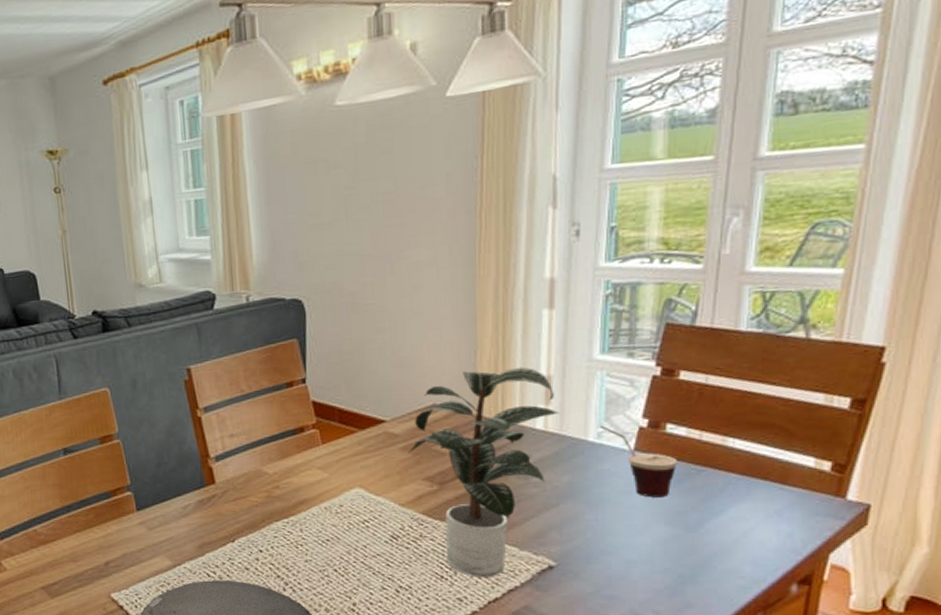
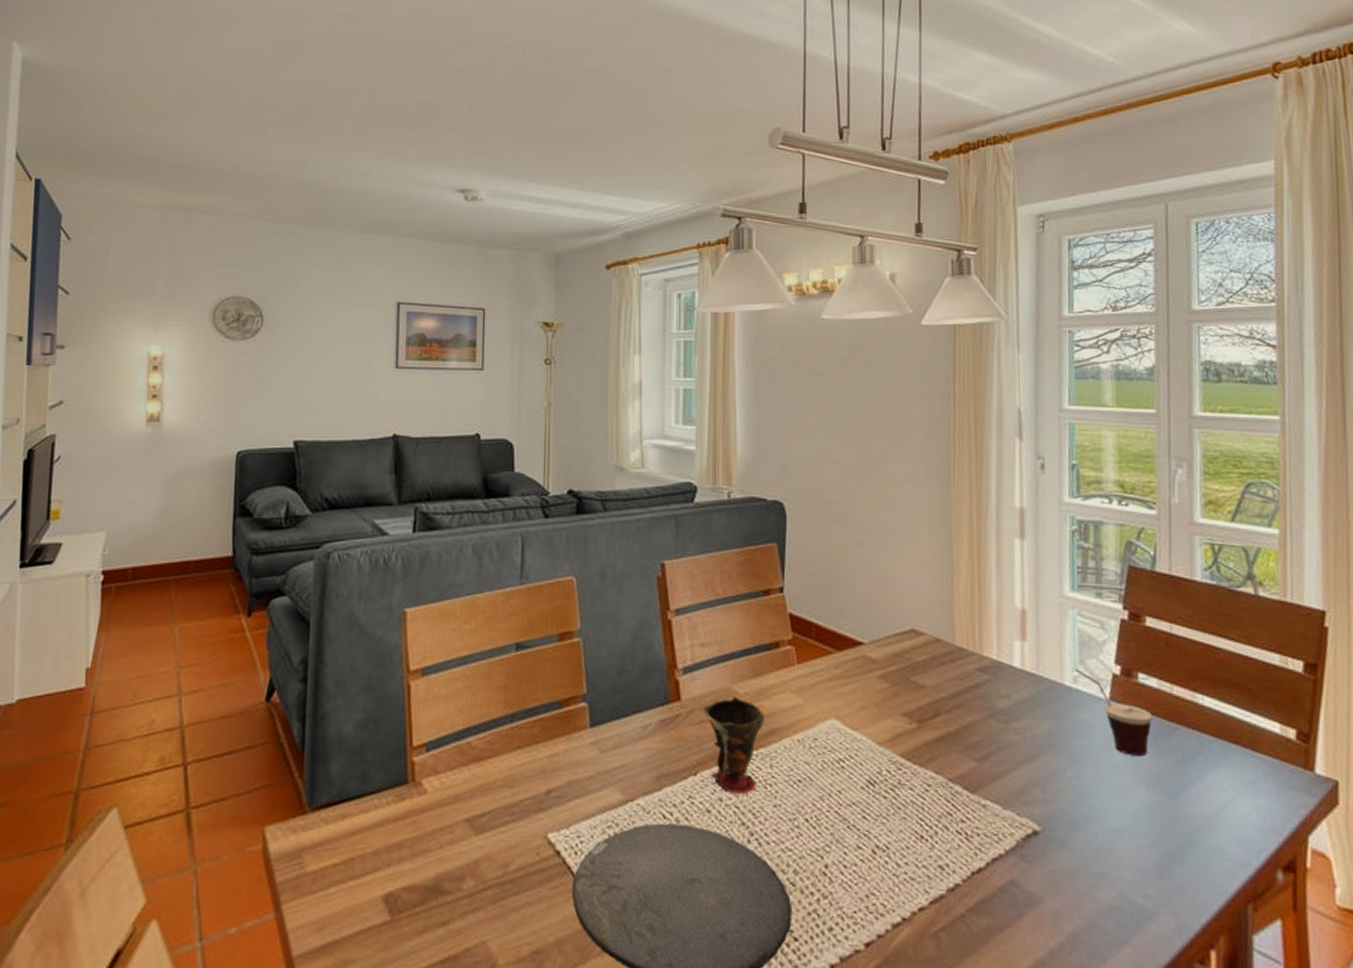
cup: none [235,476,293,554] -> present [702,696,764,793]
potted plant: present [409,367,559,577] -> none [887,596,1035,840]

